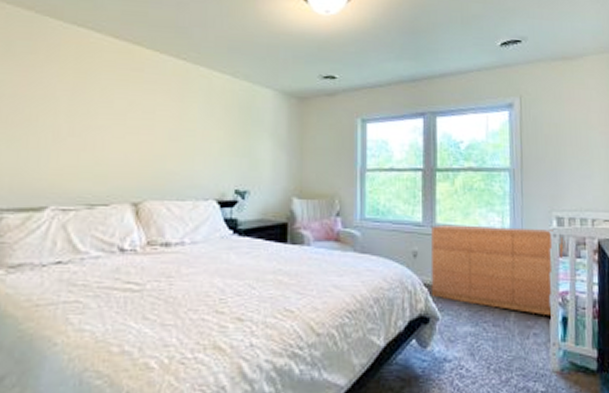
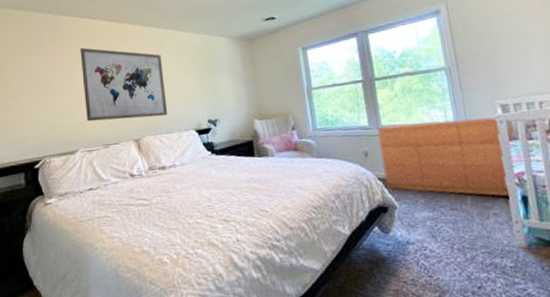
wall art: none [66,67,185,177] -> present [80,47,168,122]

